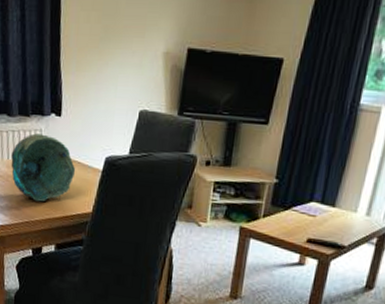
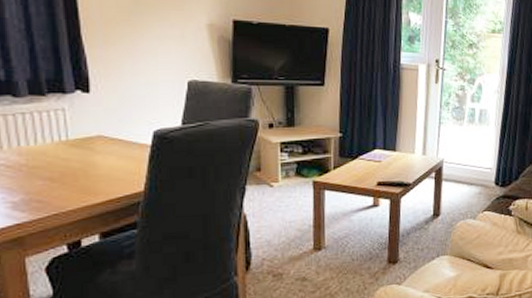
decorative bowl: present [11,133,76,202] -> none [23,113,117,189]

